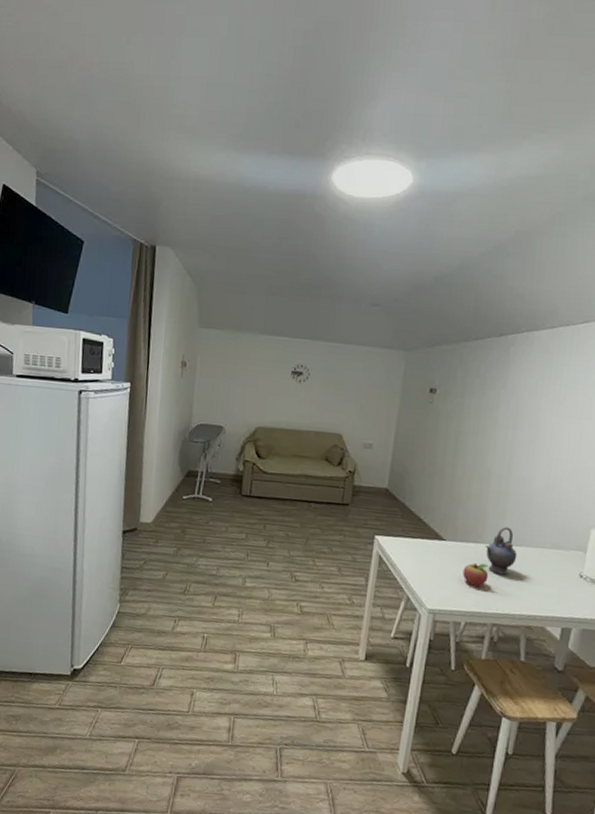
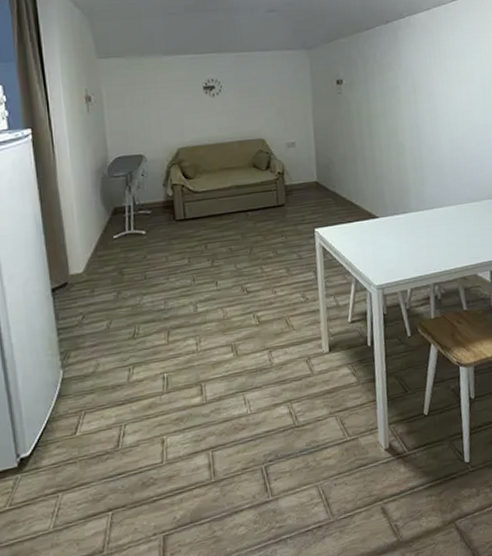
fruit: present [462,562,489,587] -> none [399,230,422,254]
teapot: present [485,527,518,575] -> none [413,192,442,237]

